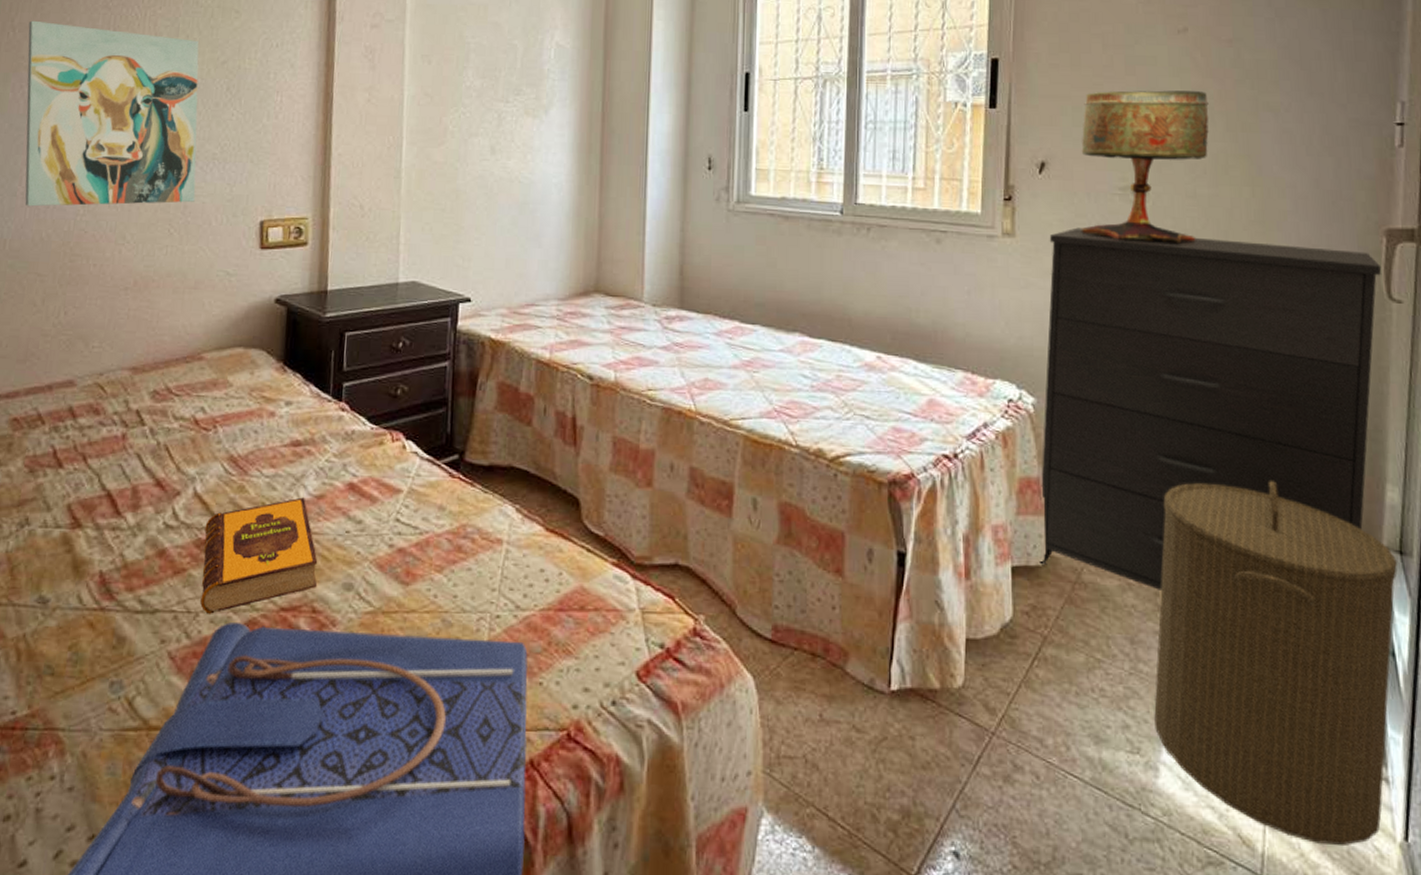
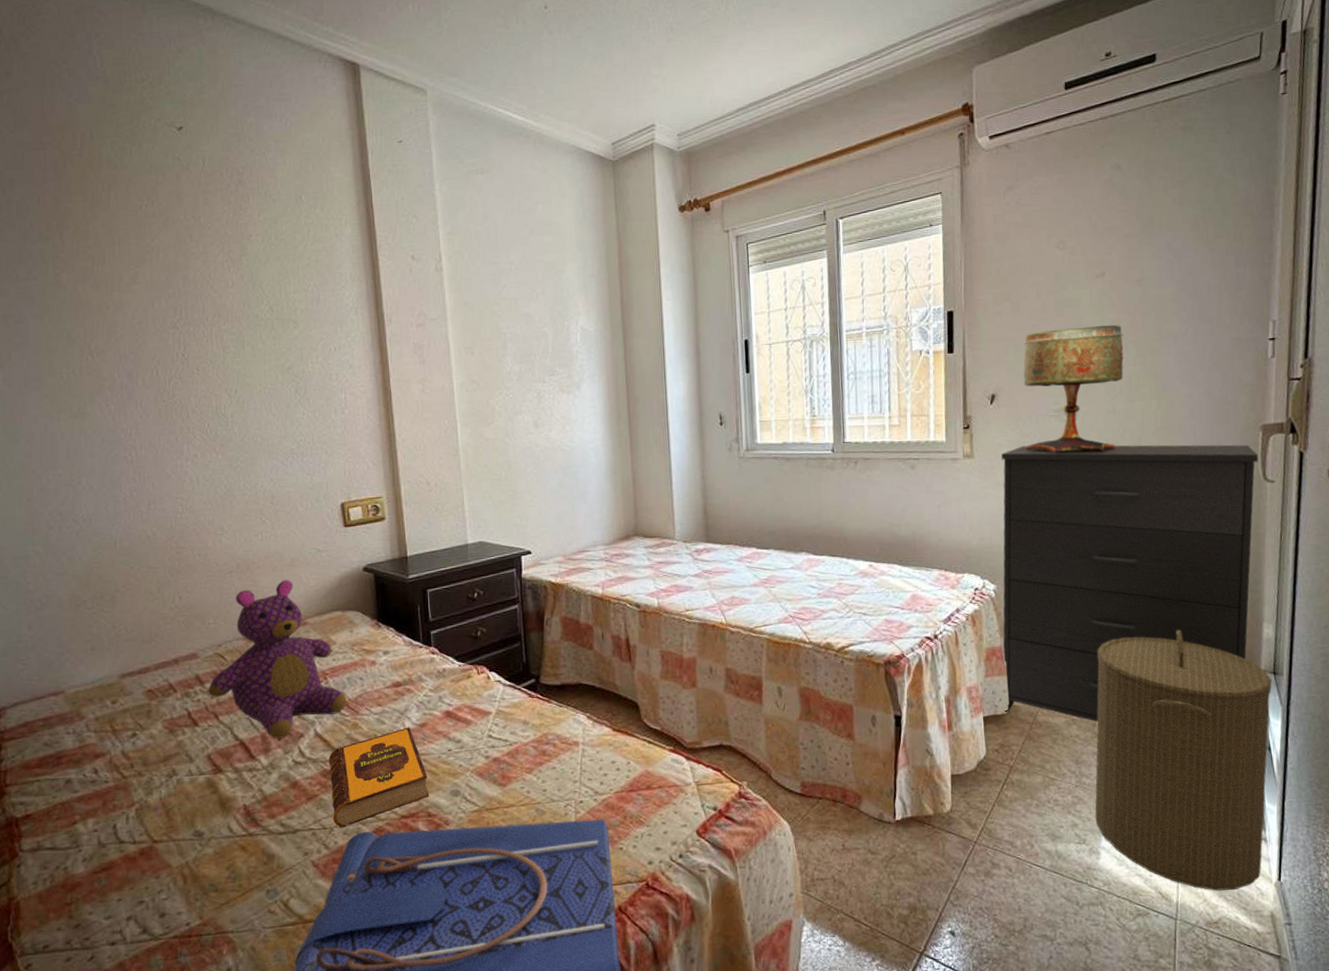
wall art: present [25,20,199,207] -> none [105,344,281,510]
teddy bear: none [80,304,237,495] -> present [208,580,347,739]

